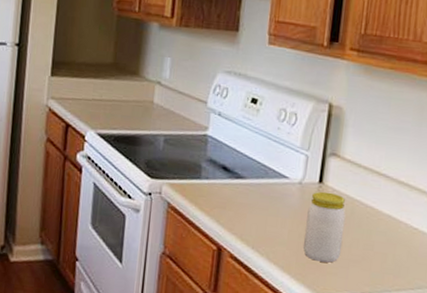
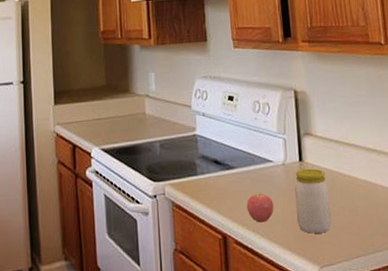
apple: none [250,208,281,241] -> present [246,192,274,223]

